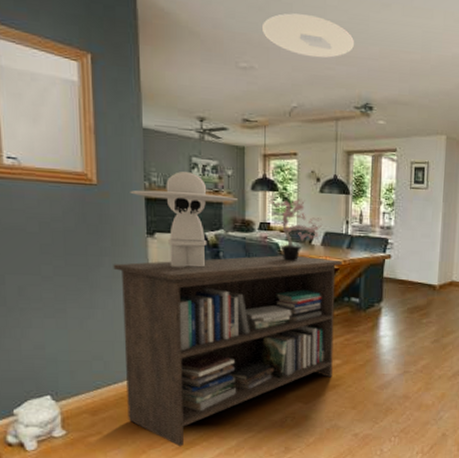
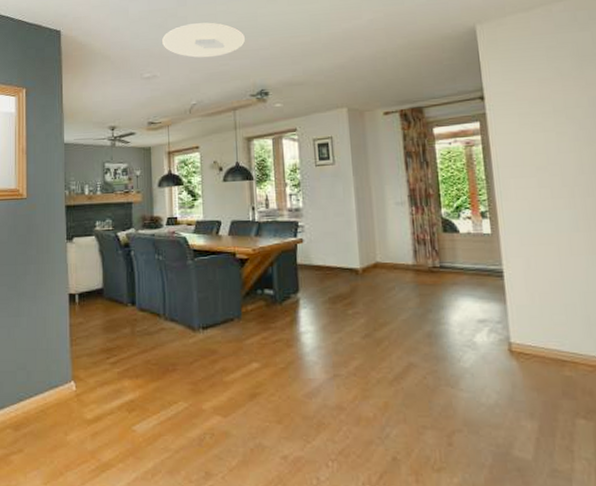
storage cabinet: present [113,255,342,447] -> none [37,248,252,469]
table lamp: present [130,171,238,267] -> none [53,177,146,269]
potted plant: present [269,195,323,260] -> none [175,189,229,253]

